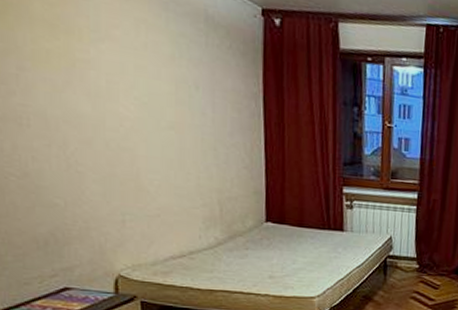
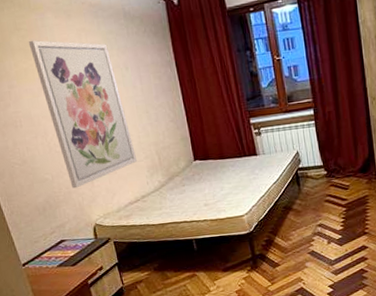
wall art: none [58,13,190,225] -> present [28,40,137,189]

